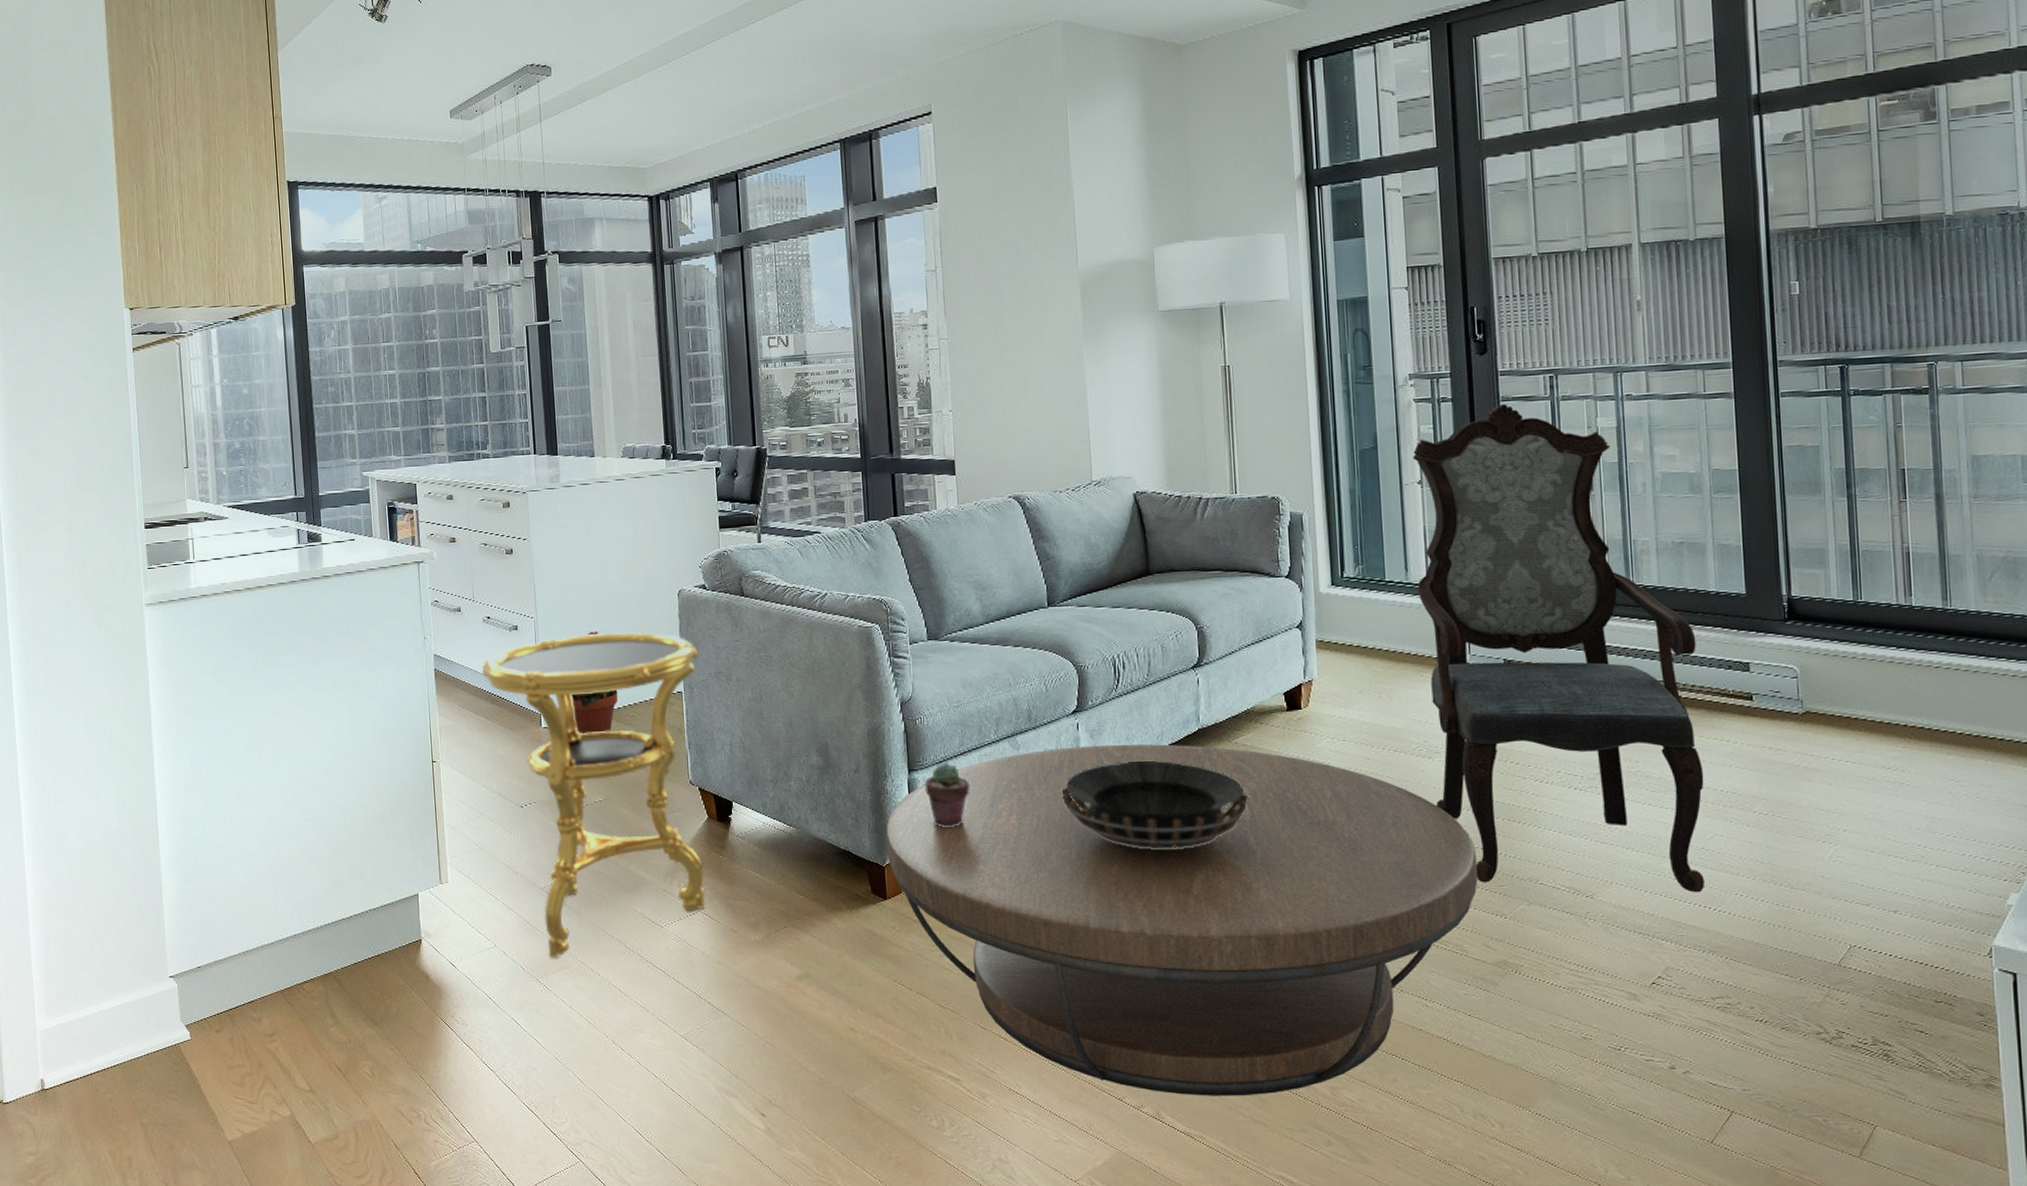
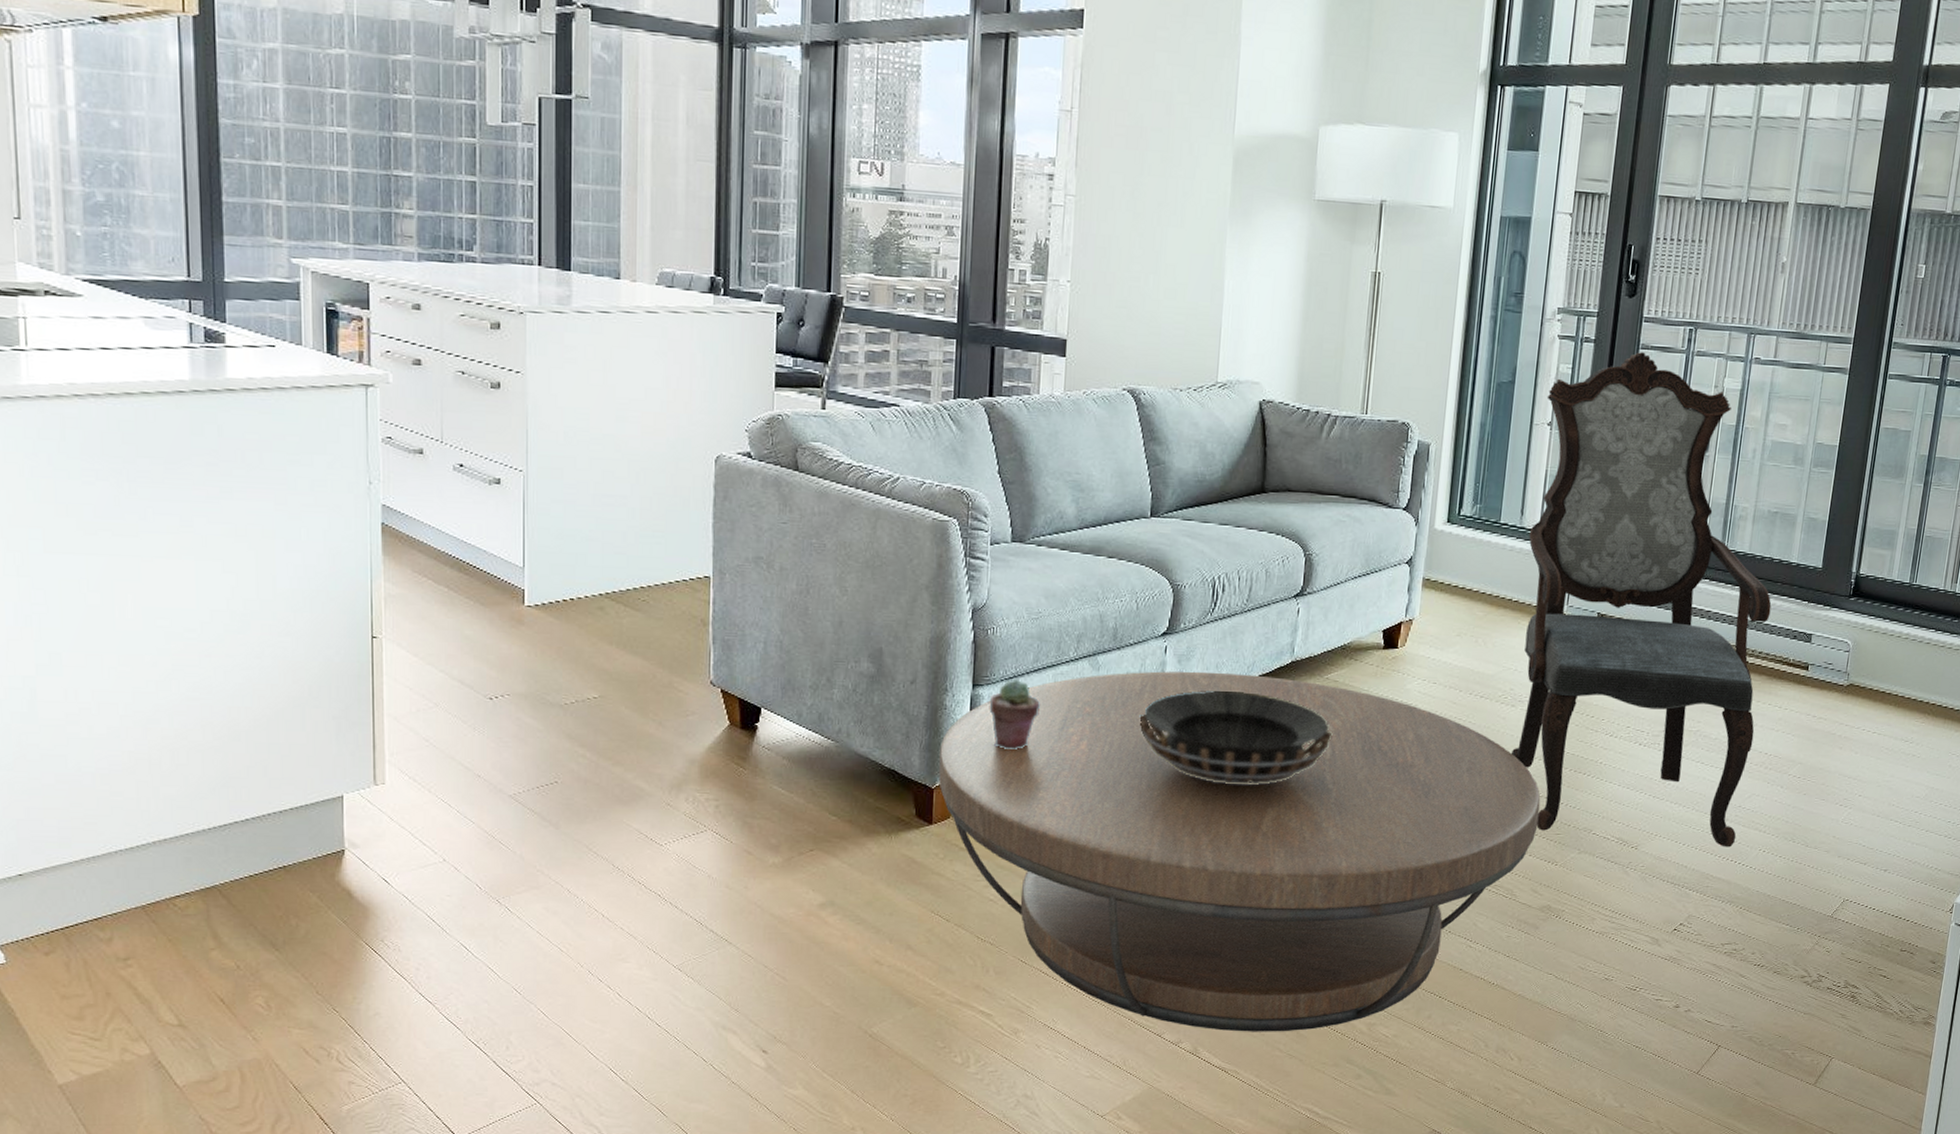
side table: present [482,632,705,959] -> none [448,498,735,878]
potted plant: present [571,631,618,735] -> none [566,495,628,618]

